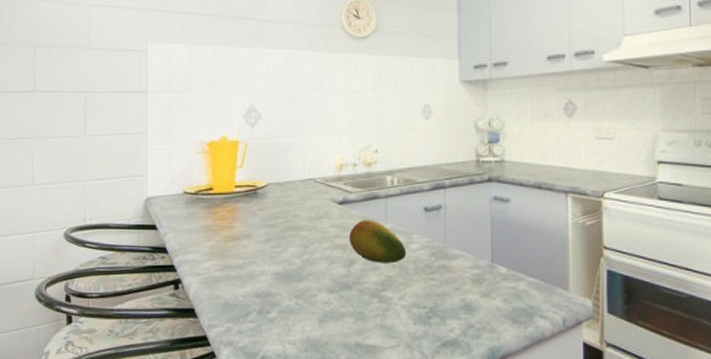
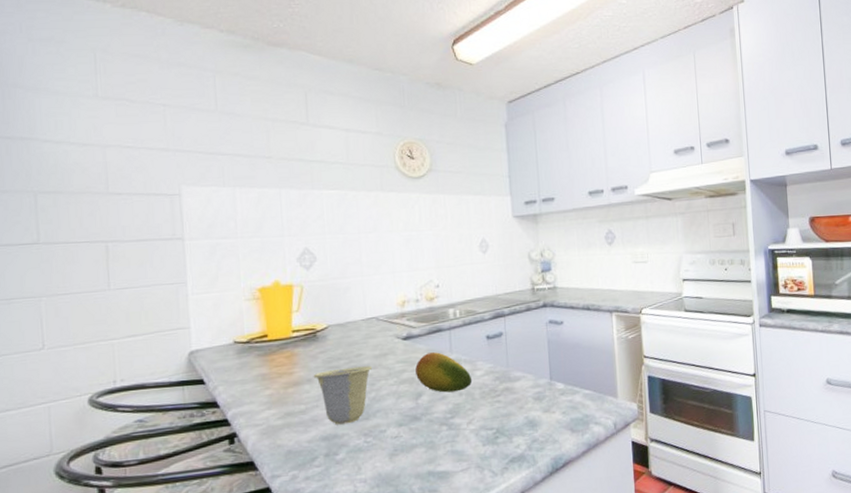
cup: none [251,227,307,284] -> present [313,366,372,425]

